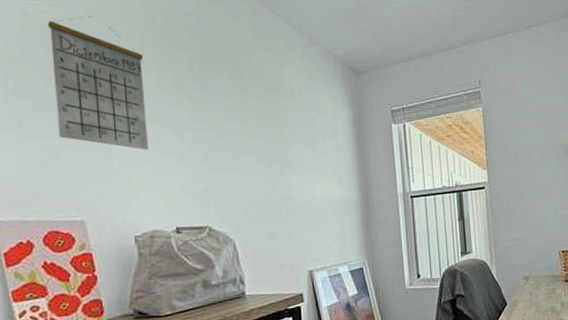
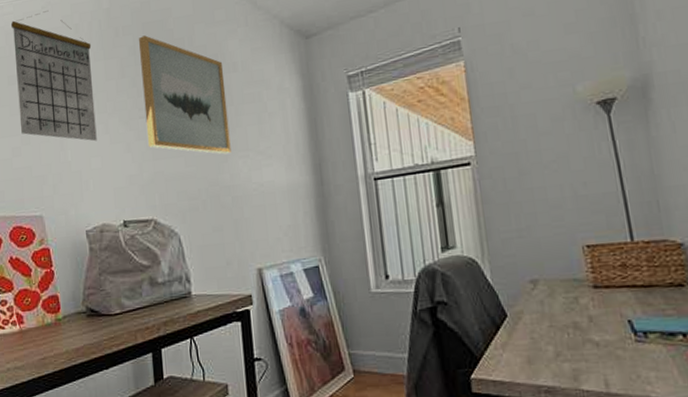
wall art: none [196,54,287,170] -> present [139,35,231,155]

